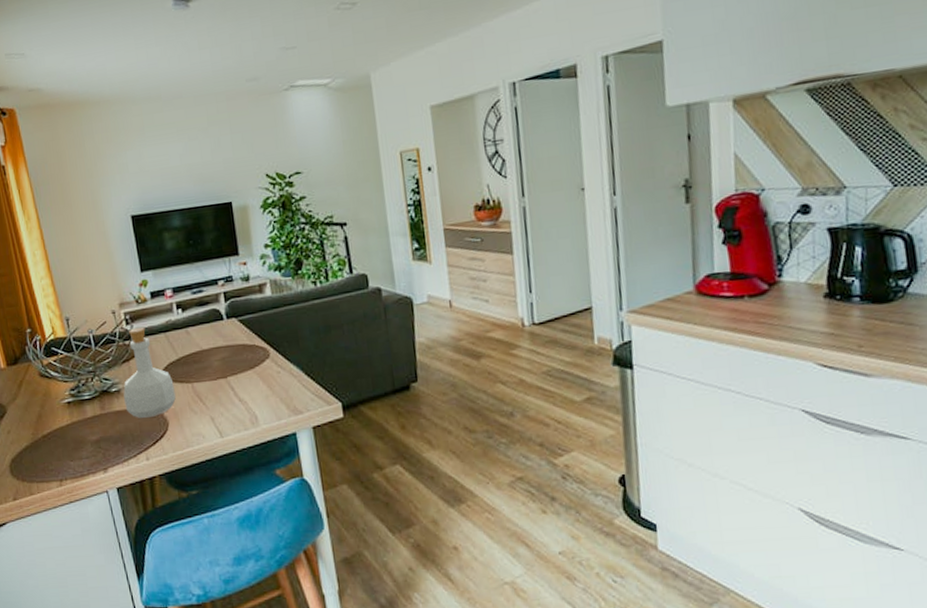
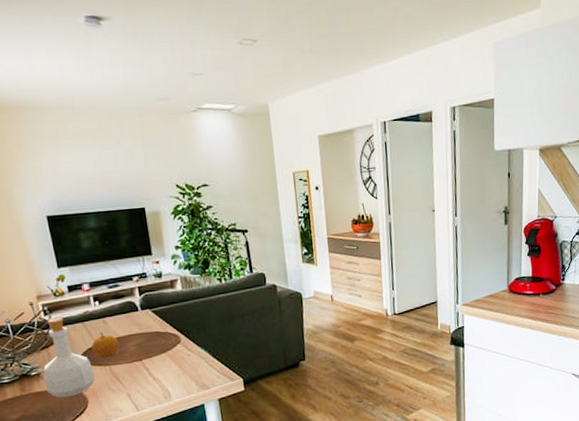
fruit: none [173,344,203,374] -> present [91,332,120,358]

